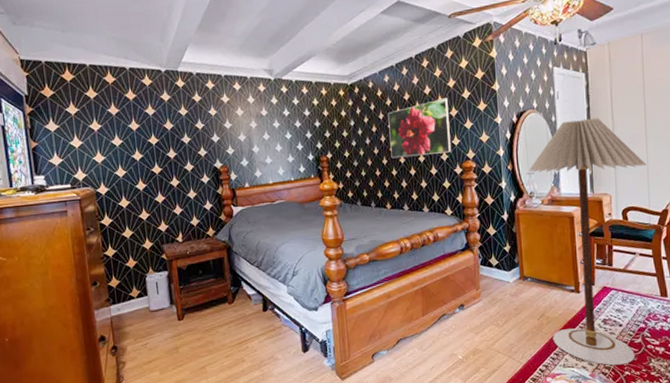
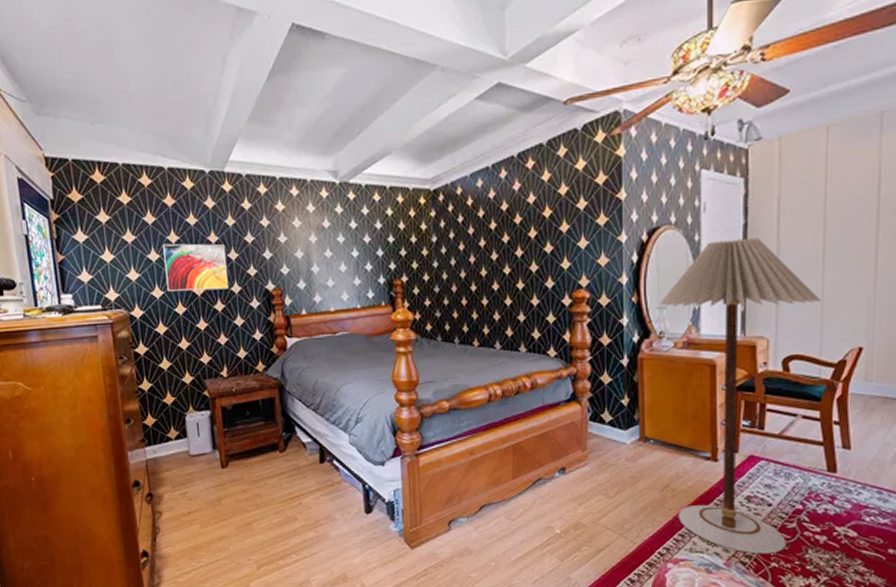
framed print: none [125,130,182,171] -> present [163,243,228,291]
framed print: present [388,98,451,159] -> none [479,208,559,284]

